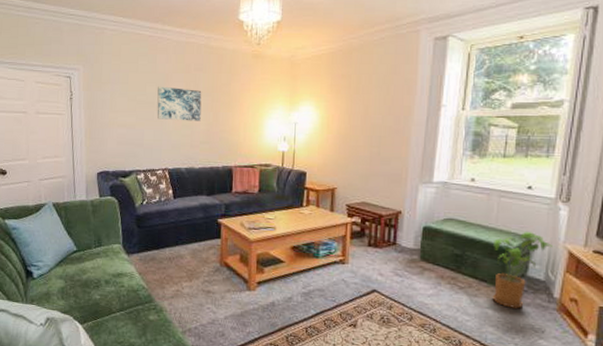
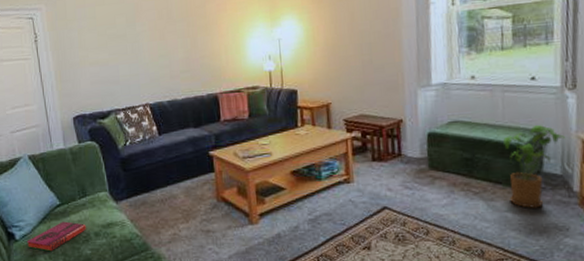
hardback book: none [42,266,98,292] -> present [26,221,86,252]
wall art: present [157,86,202,121] -> none [128,16,178,52]

